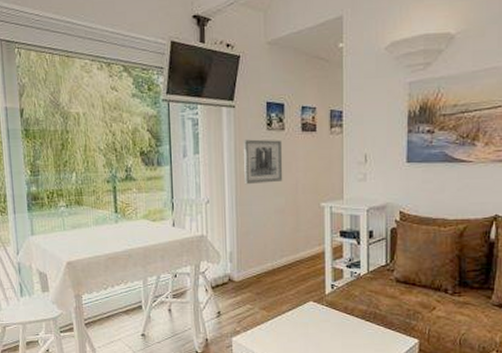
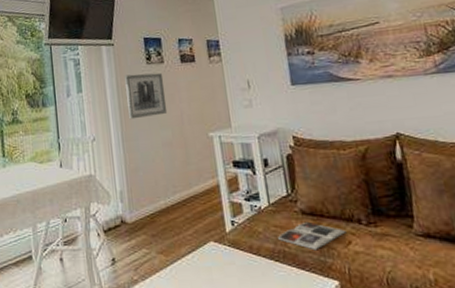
magazine: none [372,288,433,314] -> present [278,221,346,251]

